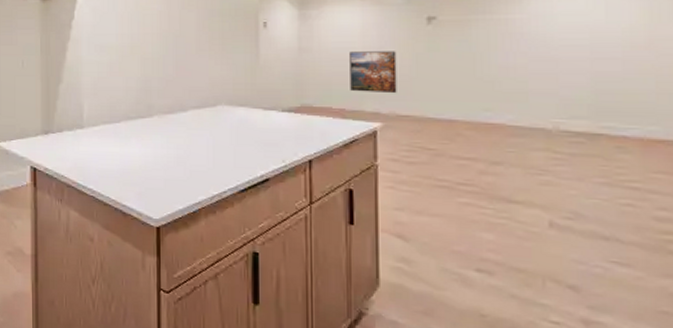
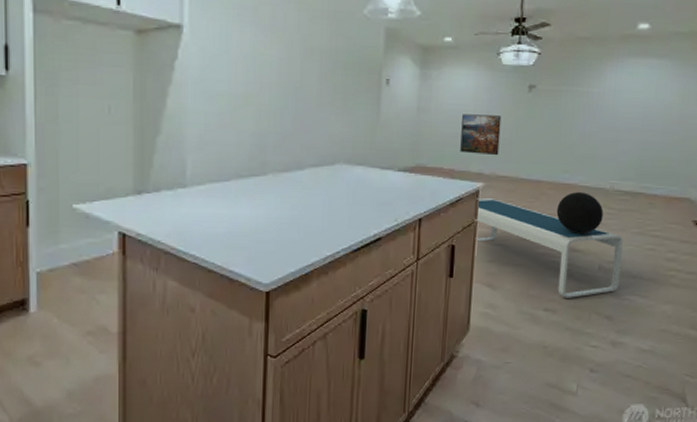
coffee table: none [374,139,584,259] -> present [475,198,624,298]
decorative sphere: none [479,133,547,182] -> present [556,192,604,234]

